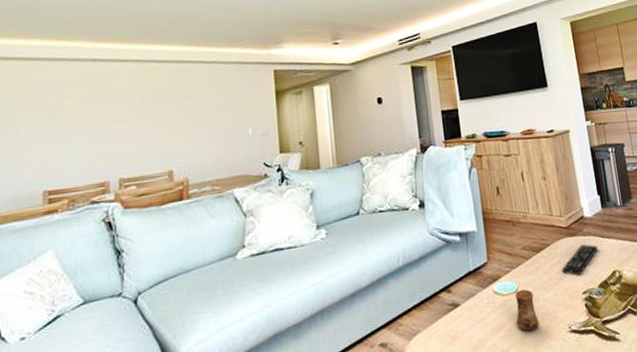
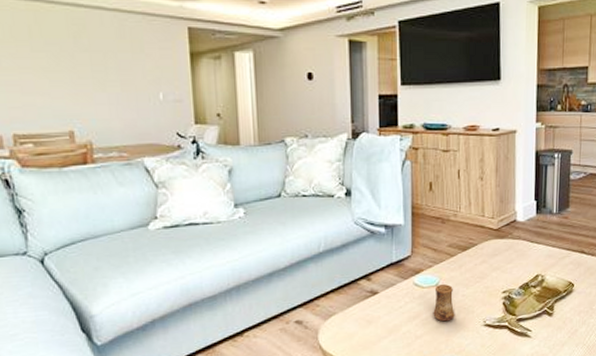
remote control: present [562,244,598,276] -> none [486,247,525,276]

